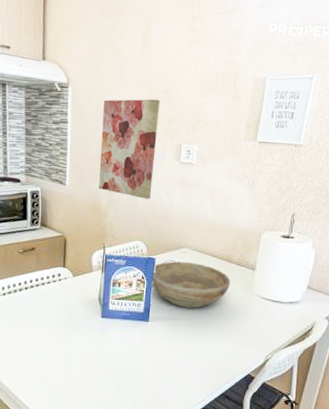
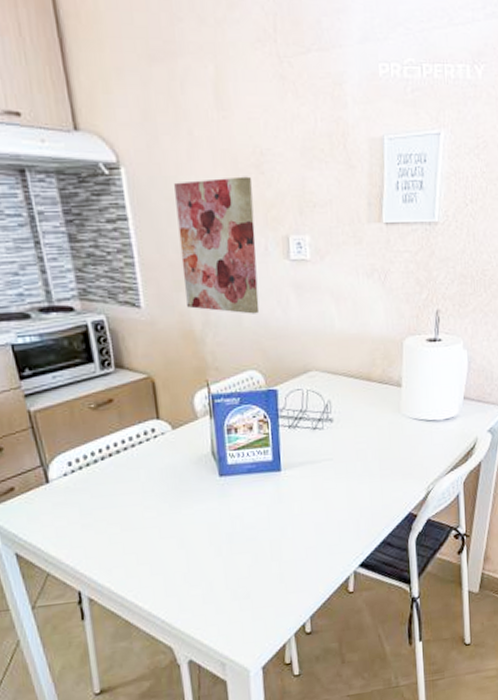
bowl: present [151,261,231,309] -> none [276,388,374,446]

